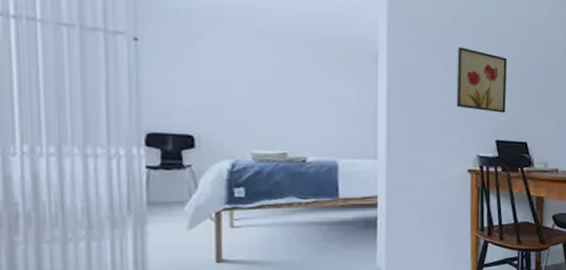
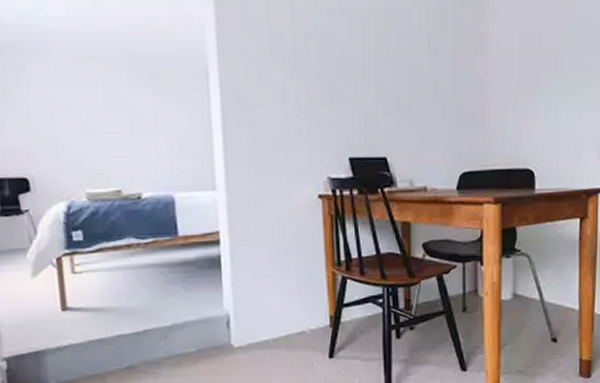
wall art: present [456,47,507,113] -> none [297,49,359,125]

